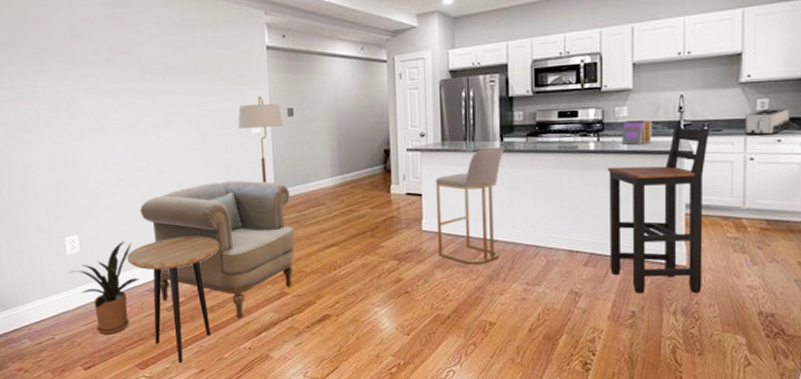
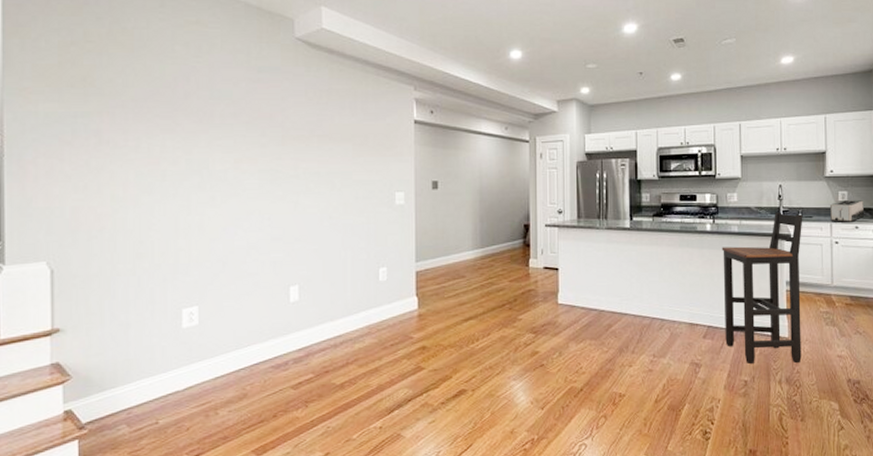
house plant: present [68,241,140,335] -> none [182,313,264,417]
side table: present [127,236,219,363] -> none [252,309,354,447]
armchair: present [140,180,297,319] -> none [271,251,435,396]
floor lamp: present [238,96,283,183] -> none [381,168,427,255]
bar stool: present [435,146,504,264] -> none [571,225,633,337]
books: present [621,120,653,146] -> none [732,206,758,228]

